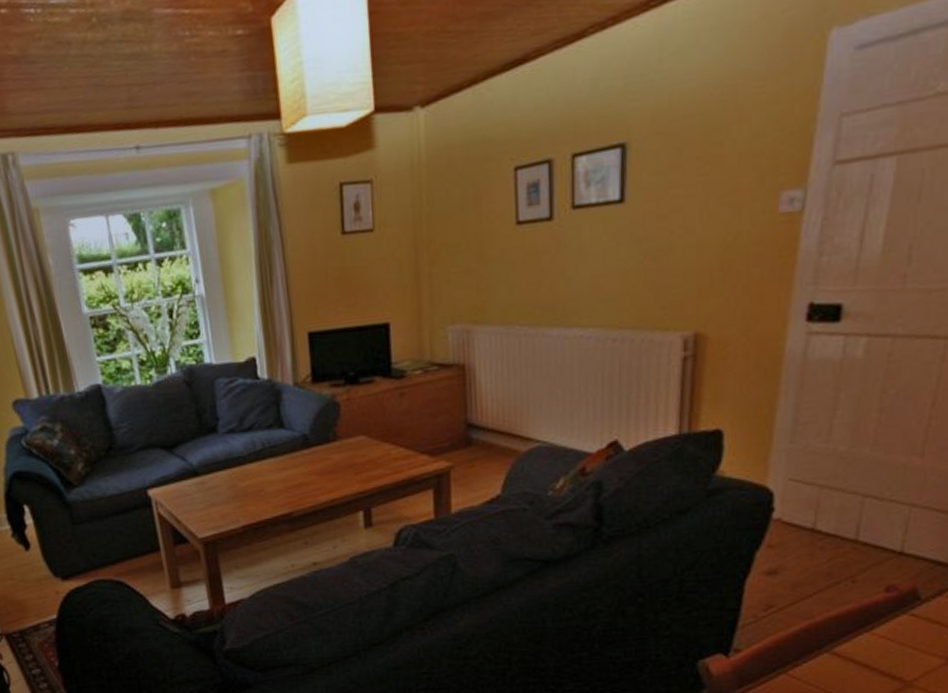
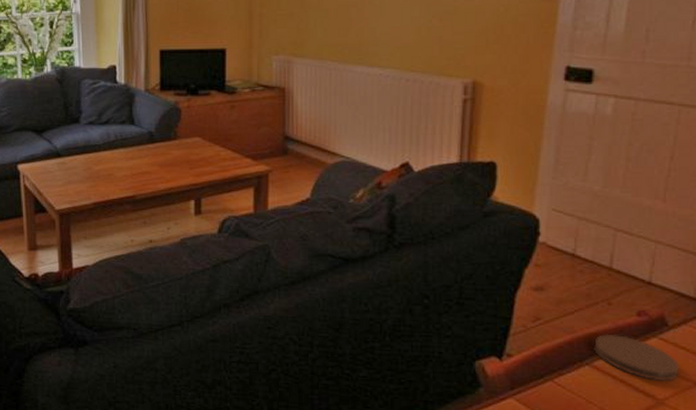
coaster: none [835,614,933,663] -> present [594,333,680,382]

